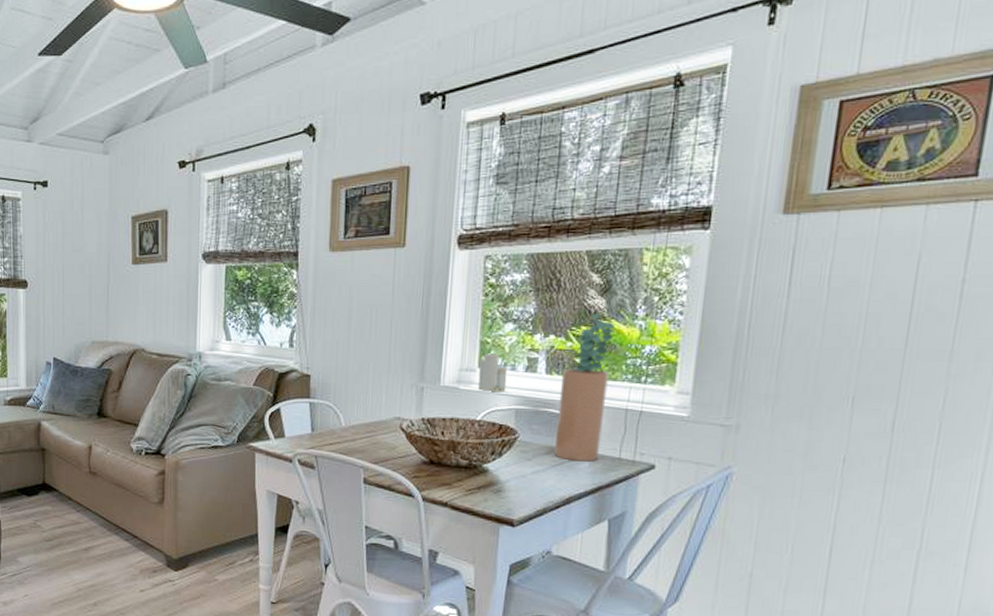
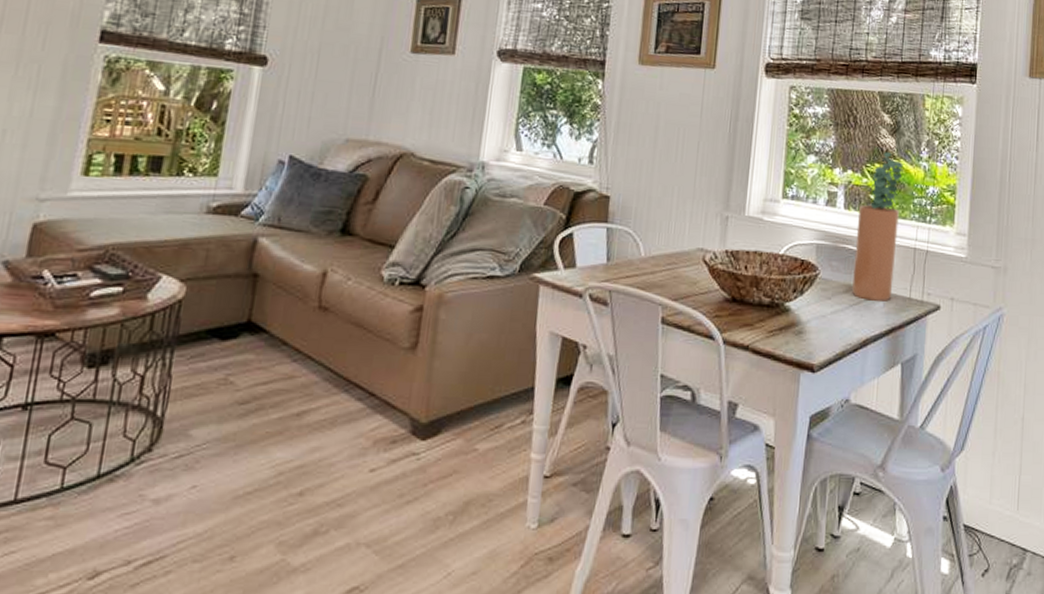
candle: present [478,353,508,393] -> none [782,184,810,226]

